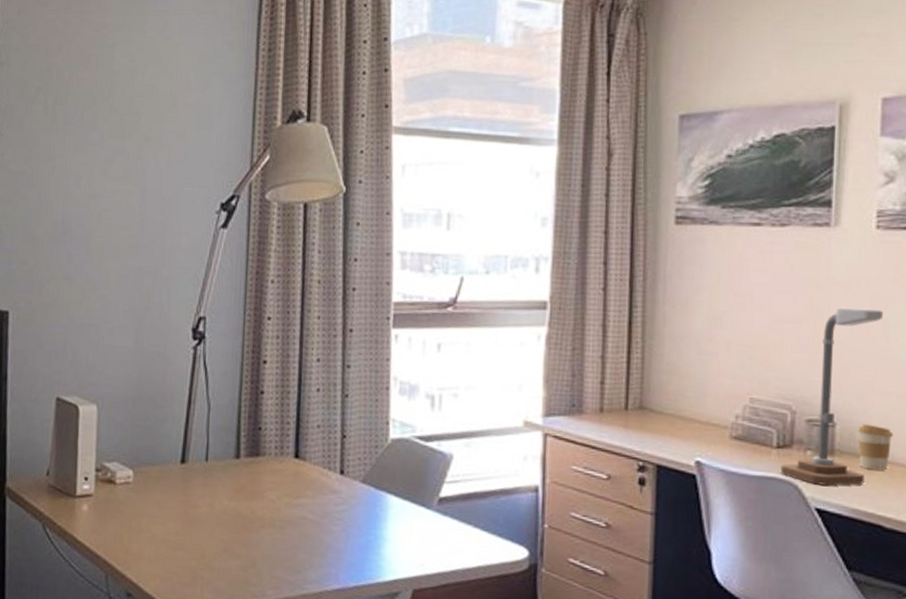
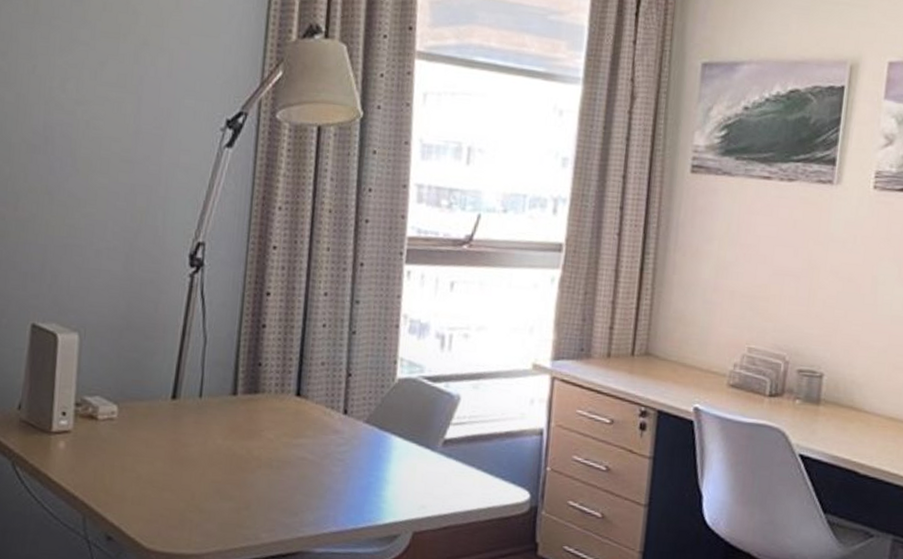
desk lamp: present [780,307,884,486] -> none [771,263,874,433]
coffee cup: present [858,424,893,471] -> none [841,375,873,420]

